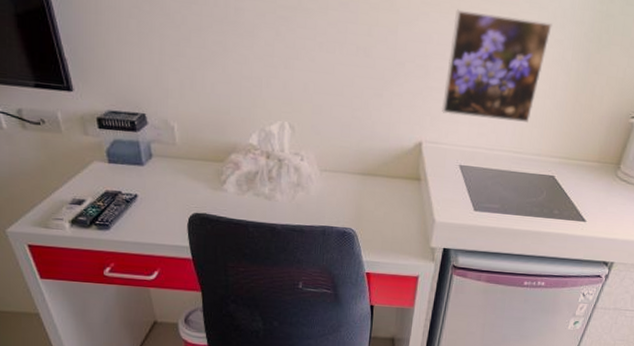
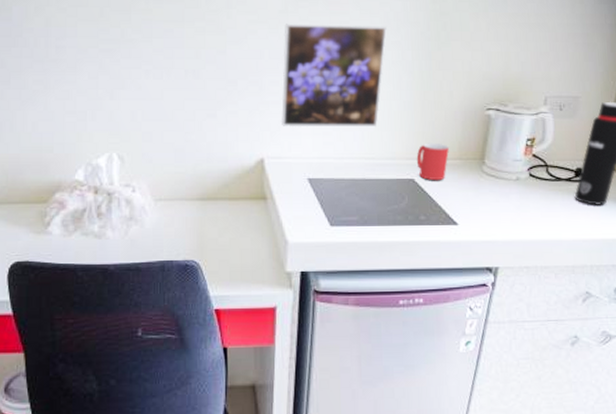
mug: none [559,143,592,180] -> present [416,143,450,181]

